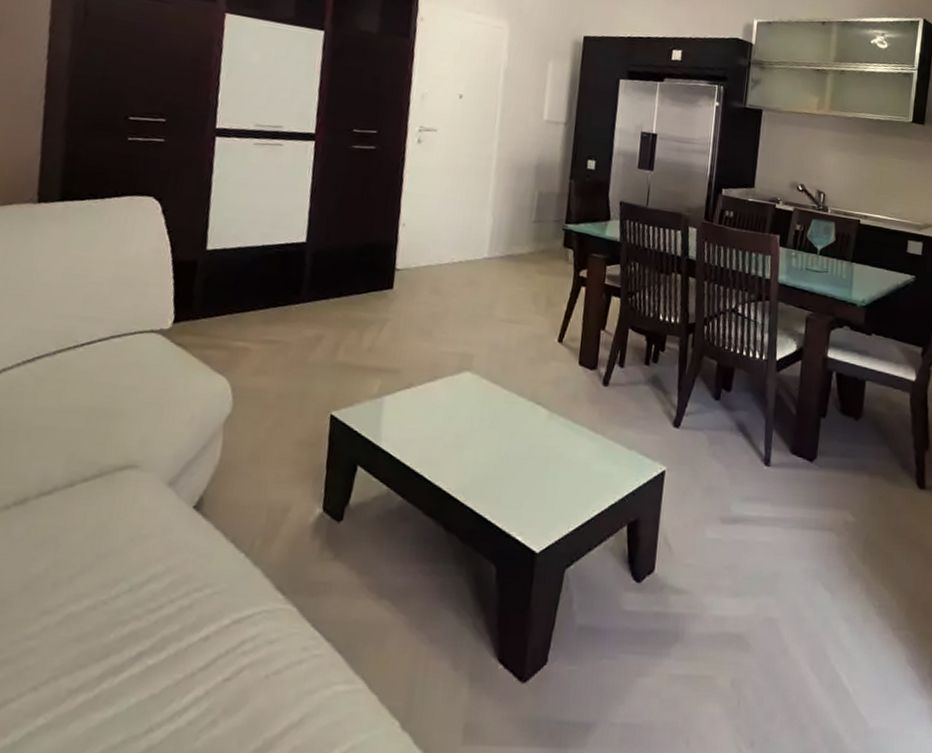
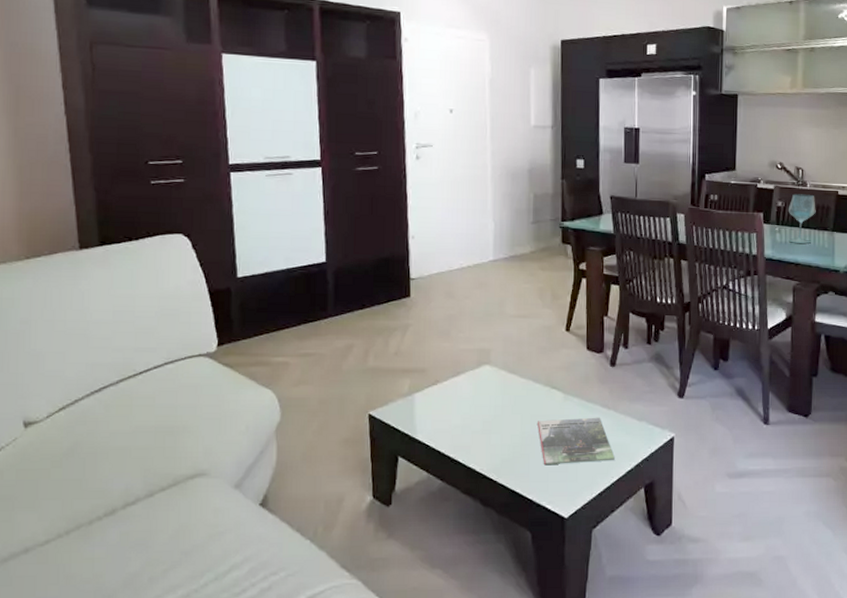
magazine: none [516,439,598,492] -> present [538,417,615,466]

